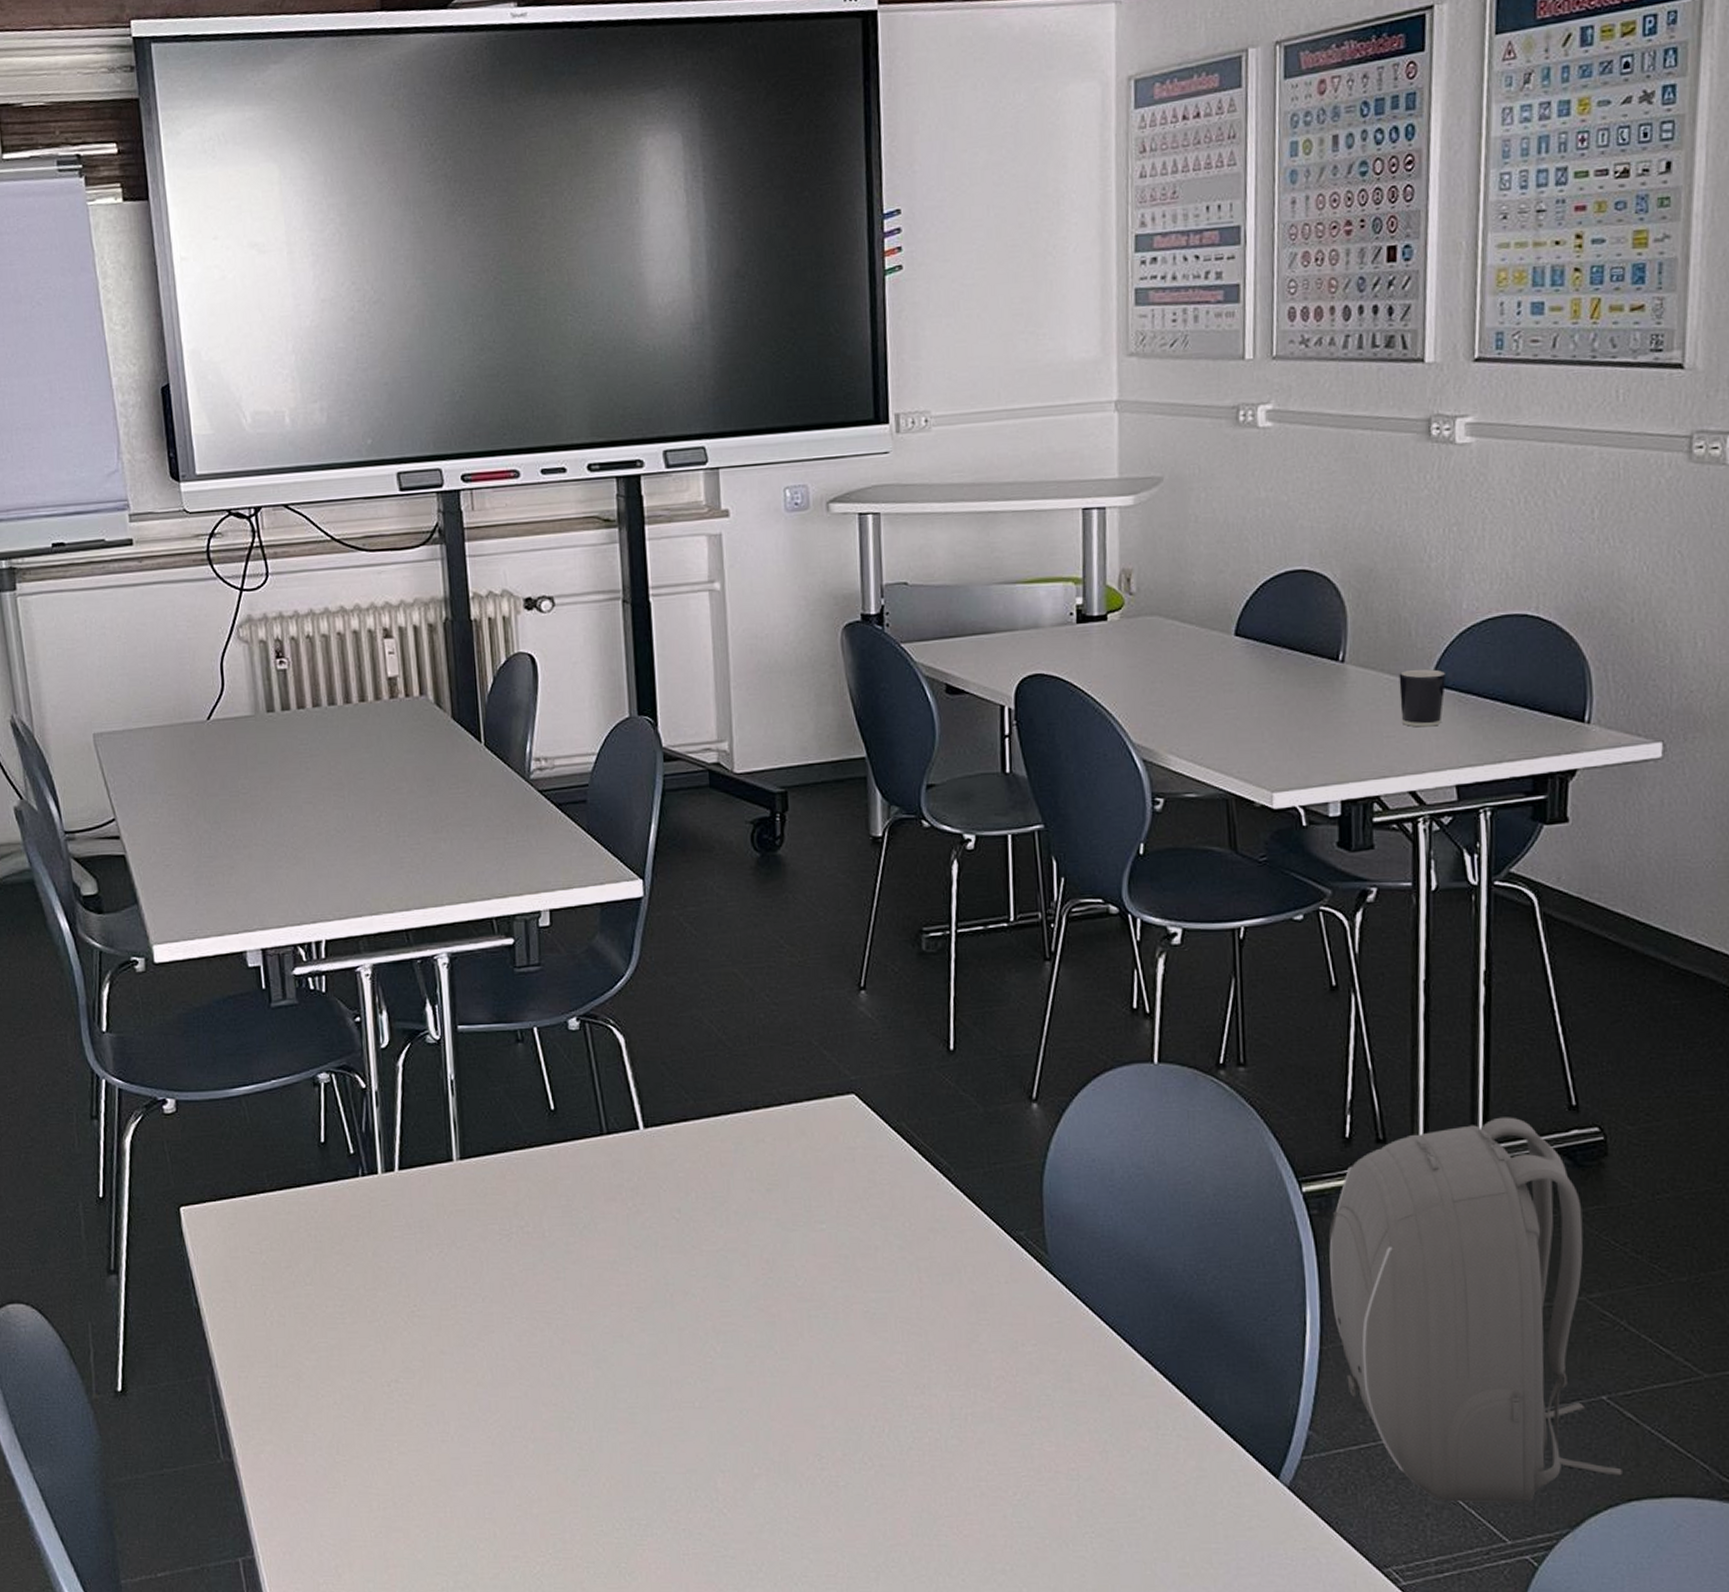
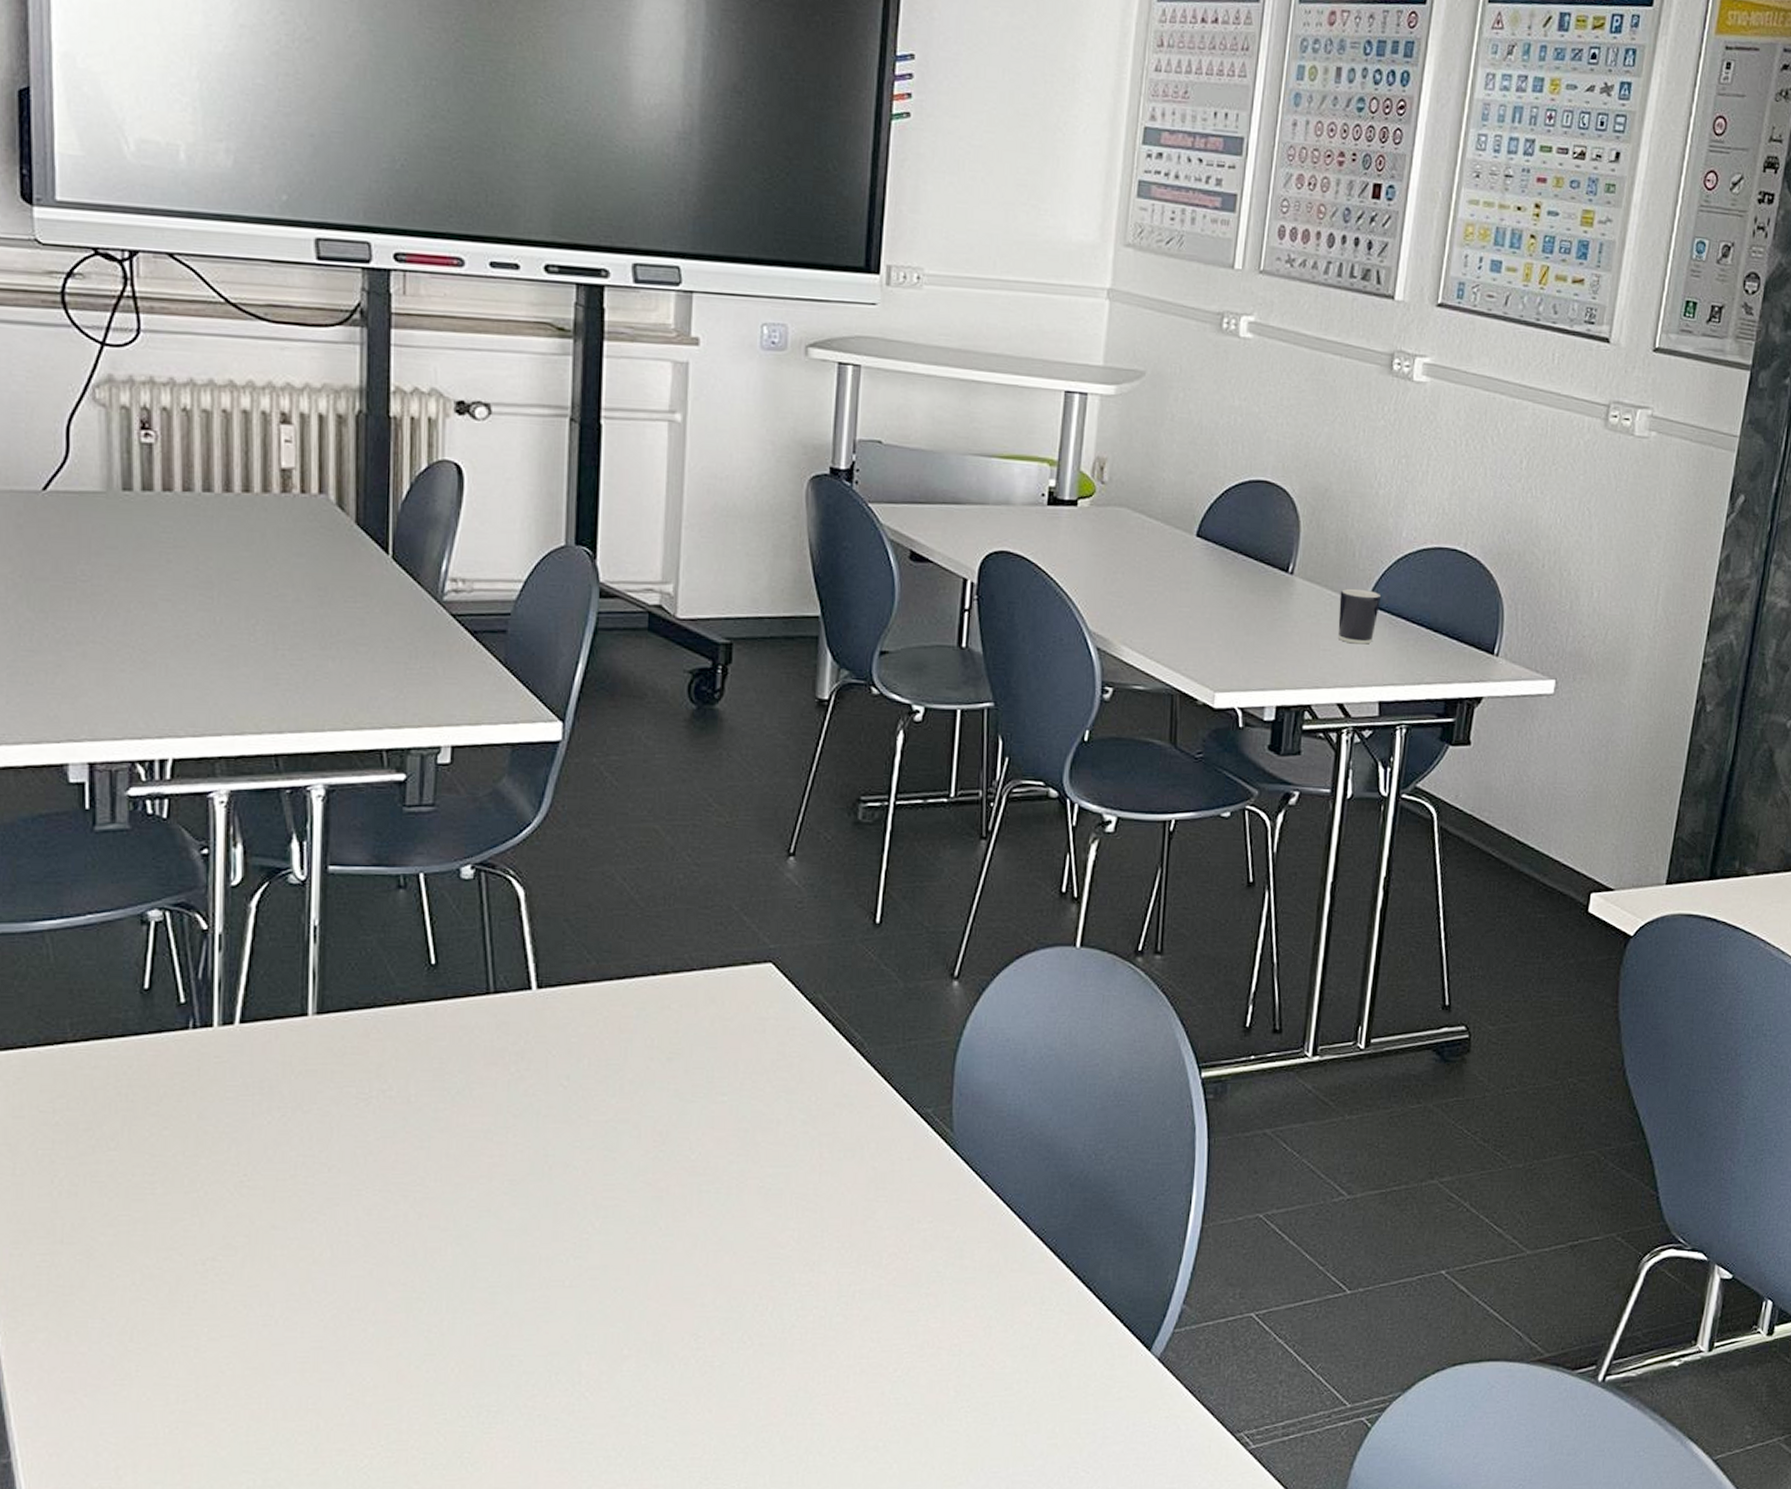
backpack: present [1328,1117,1622,1502] -> none [1217,1013,1451,1370]

